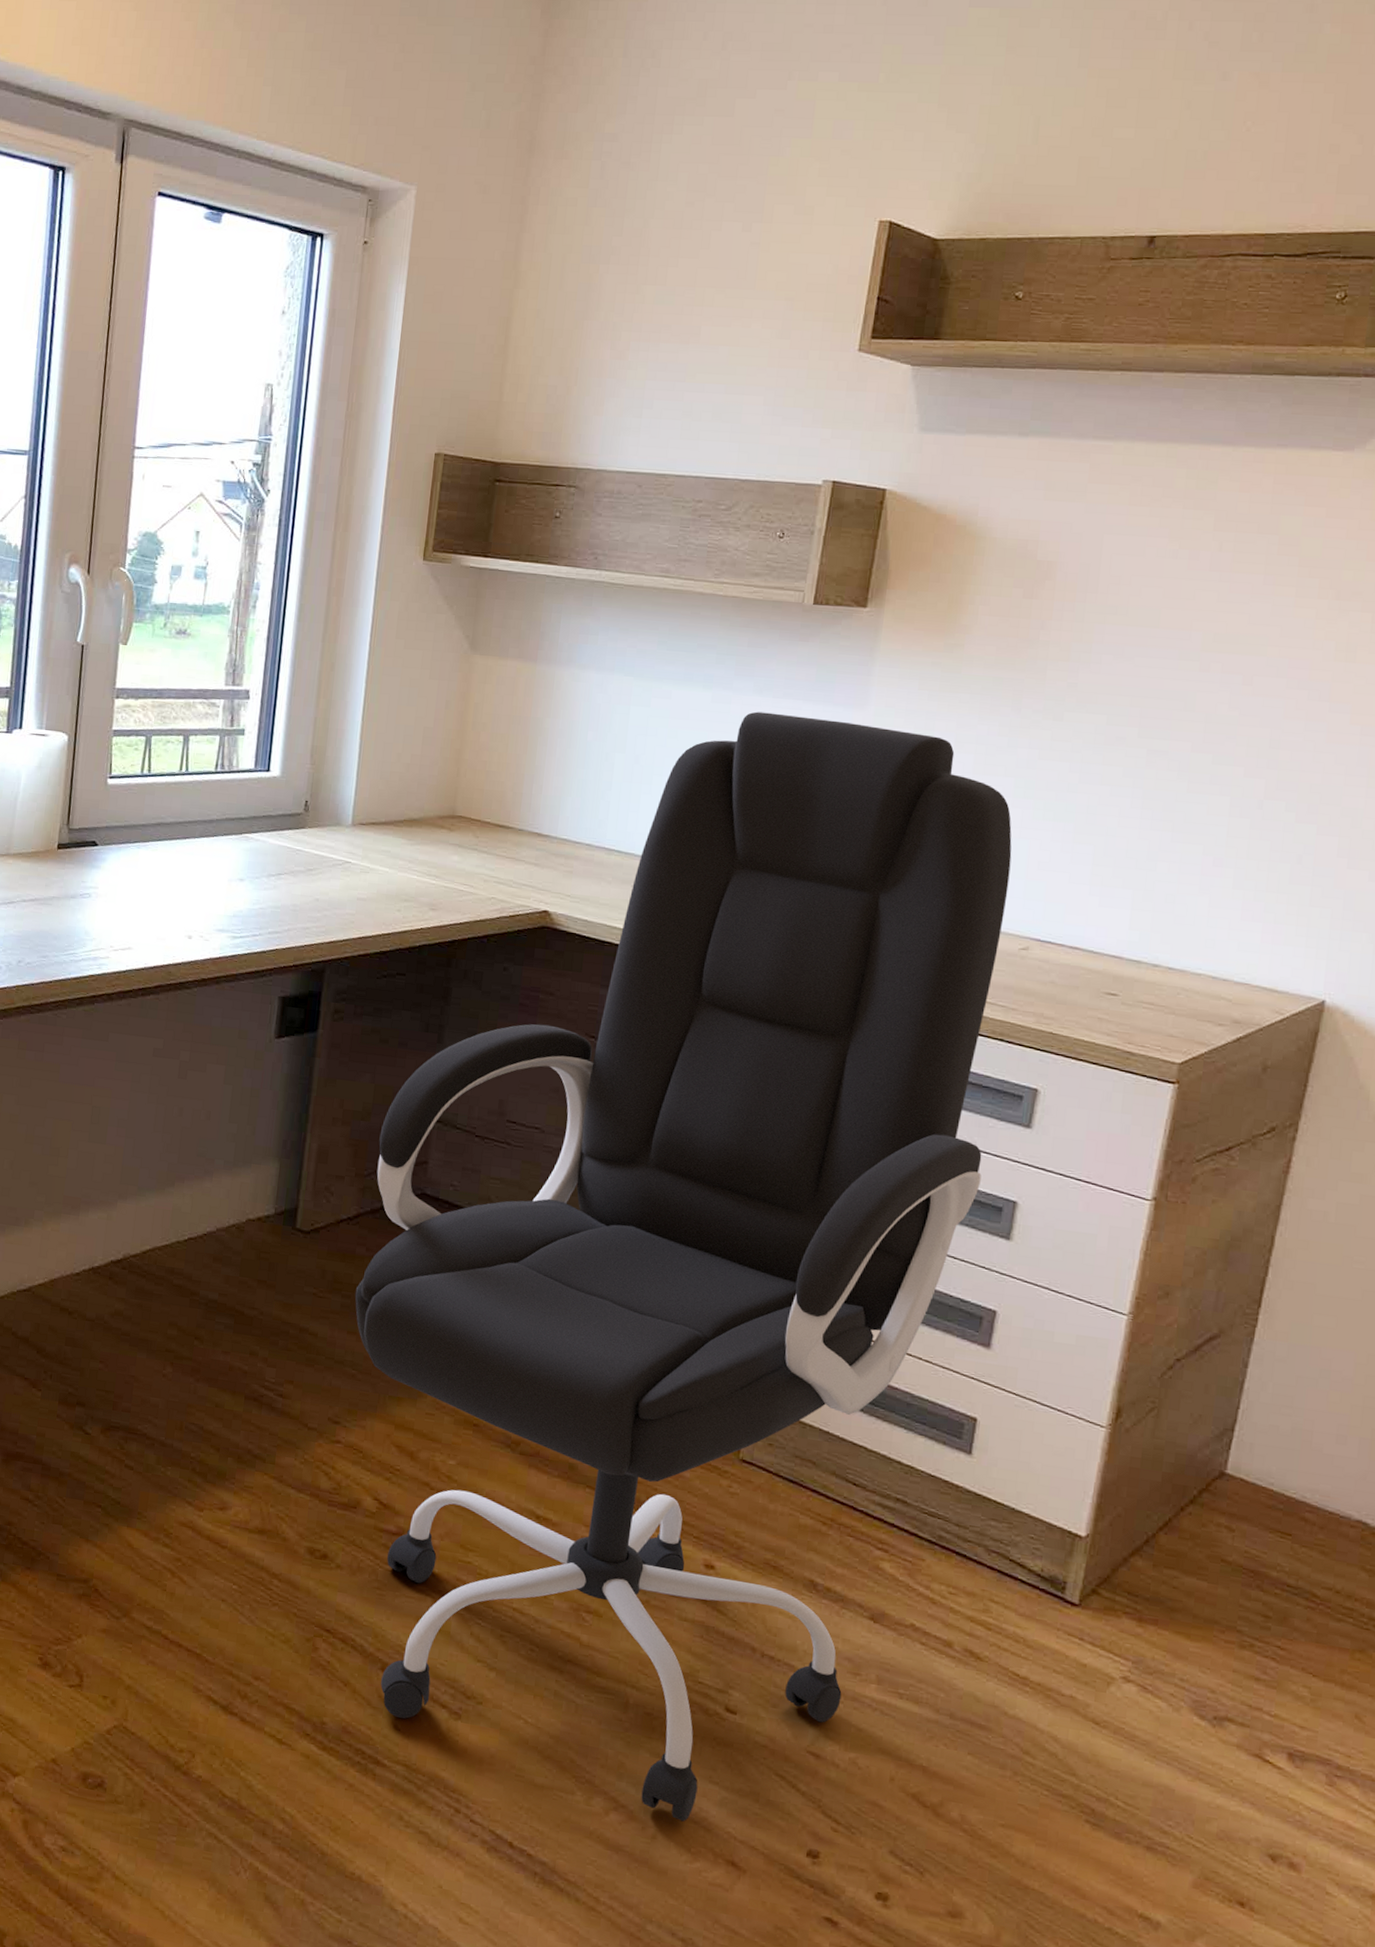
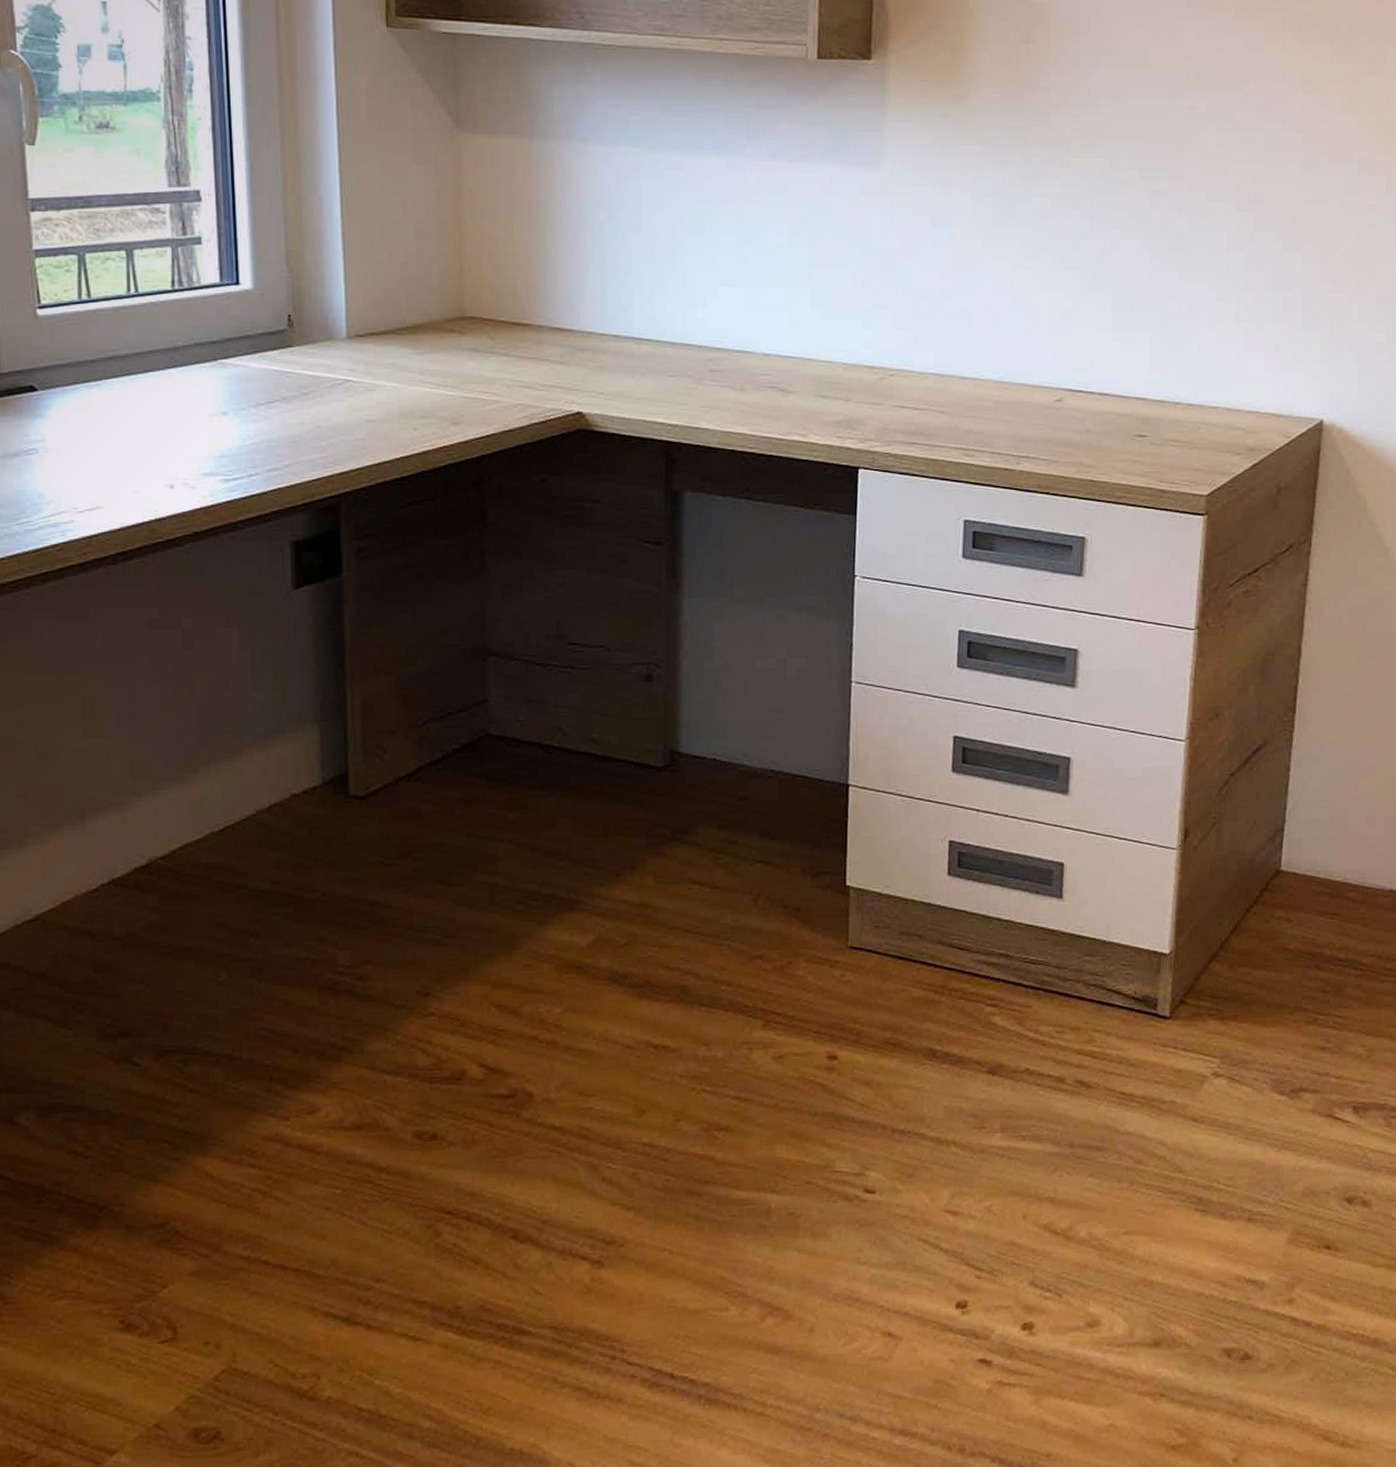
office chair: present [354,711,1012,1822] -> none [427,177,1043,1308]

